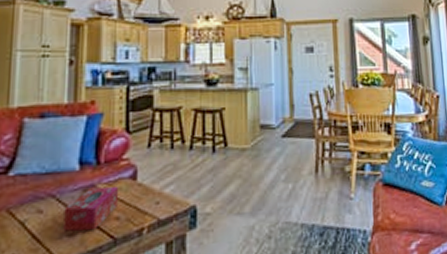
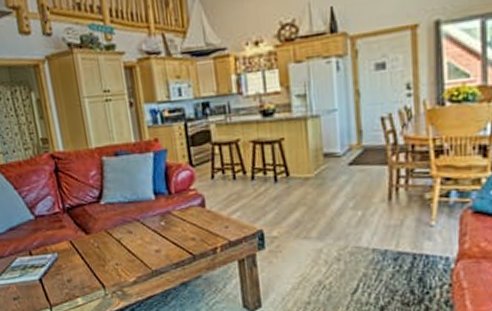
tissue box: present [63,186,118,232] -> none [148,212,192,248]

